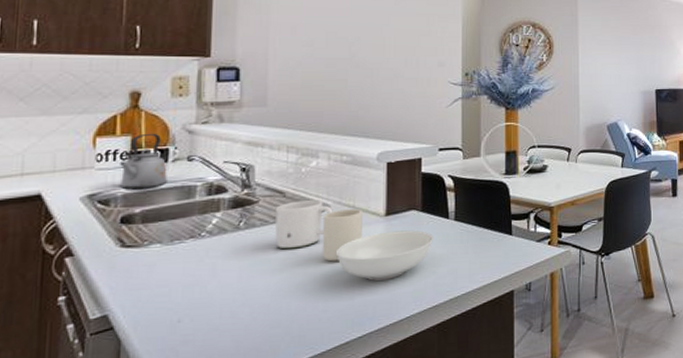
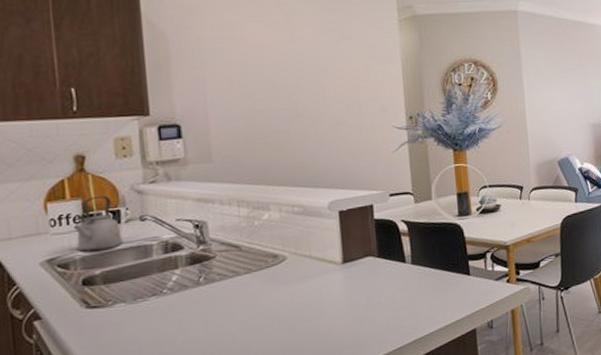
mug: present [274,200,333,250] -> none [232,252,290,302]
cup: present [322,209,362,262] -> none [280,258,321,311]
bowl: present [335,230,433,281] -> none [296,276,392,327]

